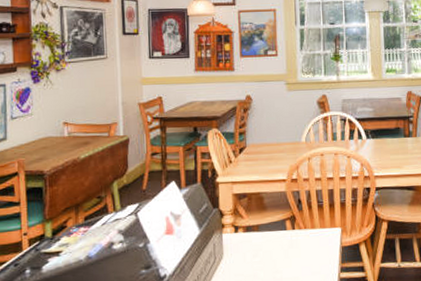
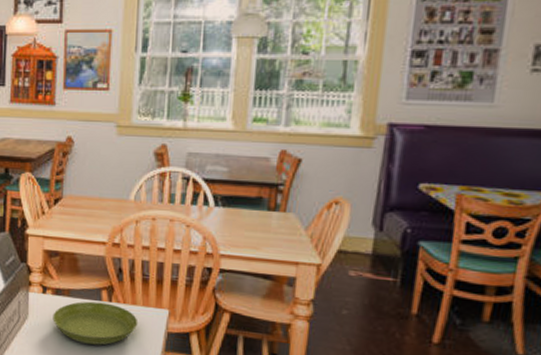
saucer: none [245,231,318,271] -> present [52,301,138,346]

